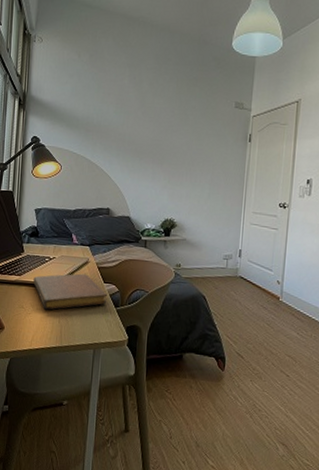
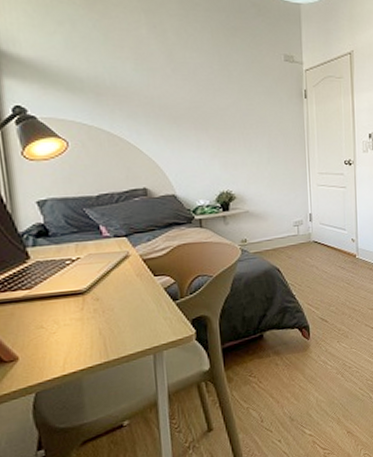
notebook: present [33,273,108,310] -> none [52,270,162,324]

